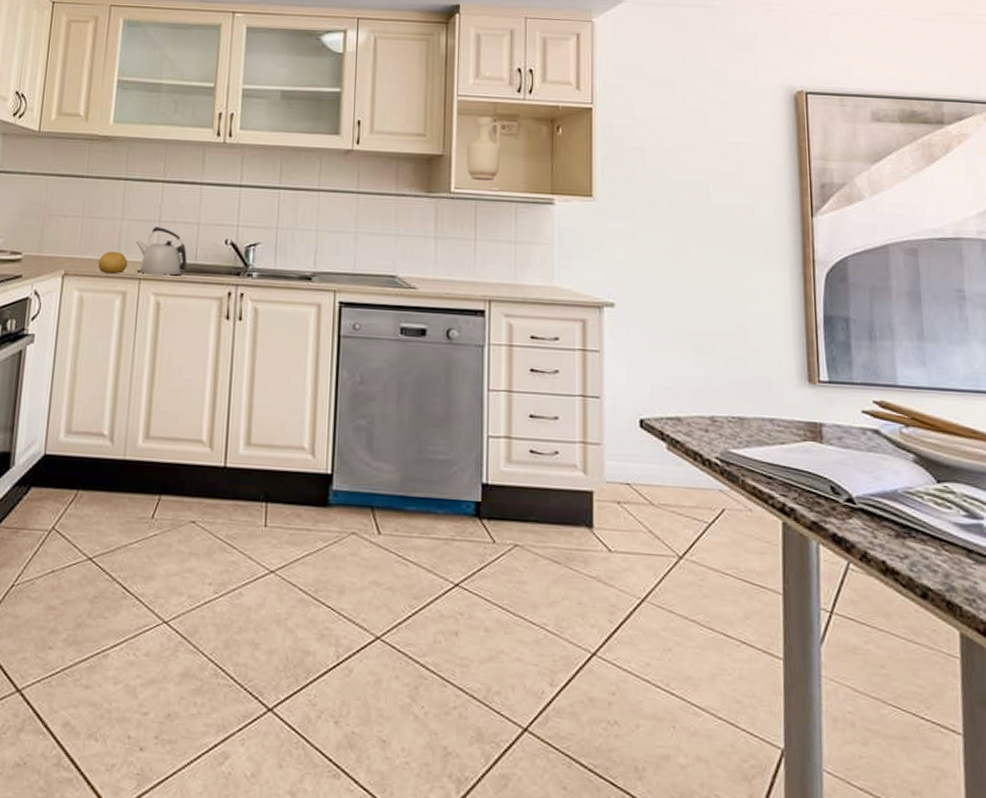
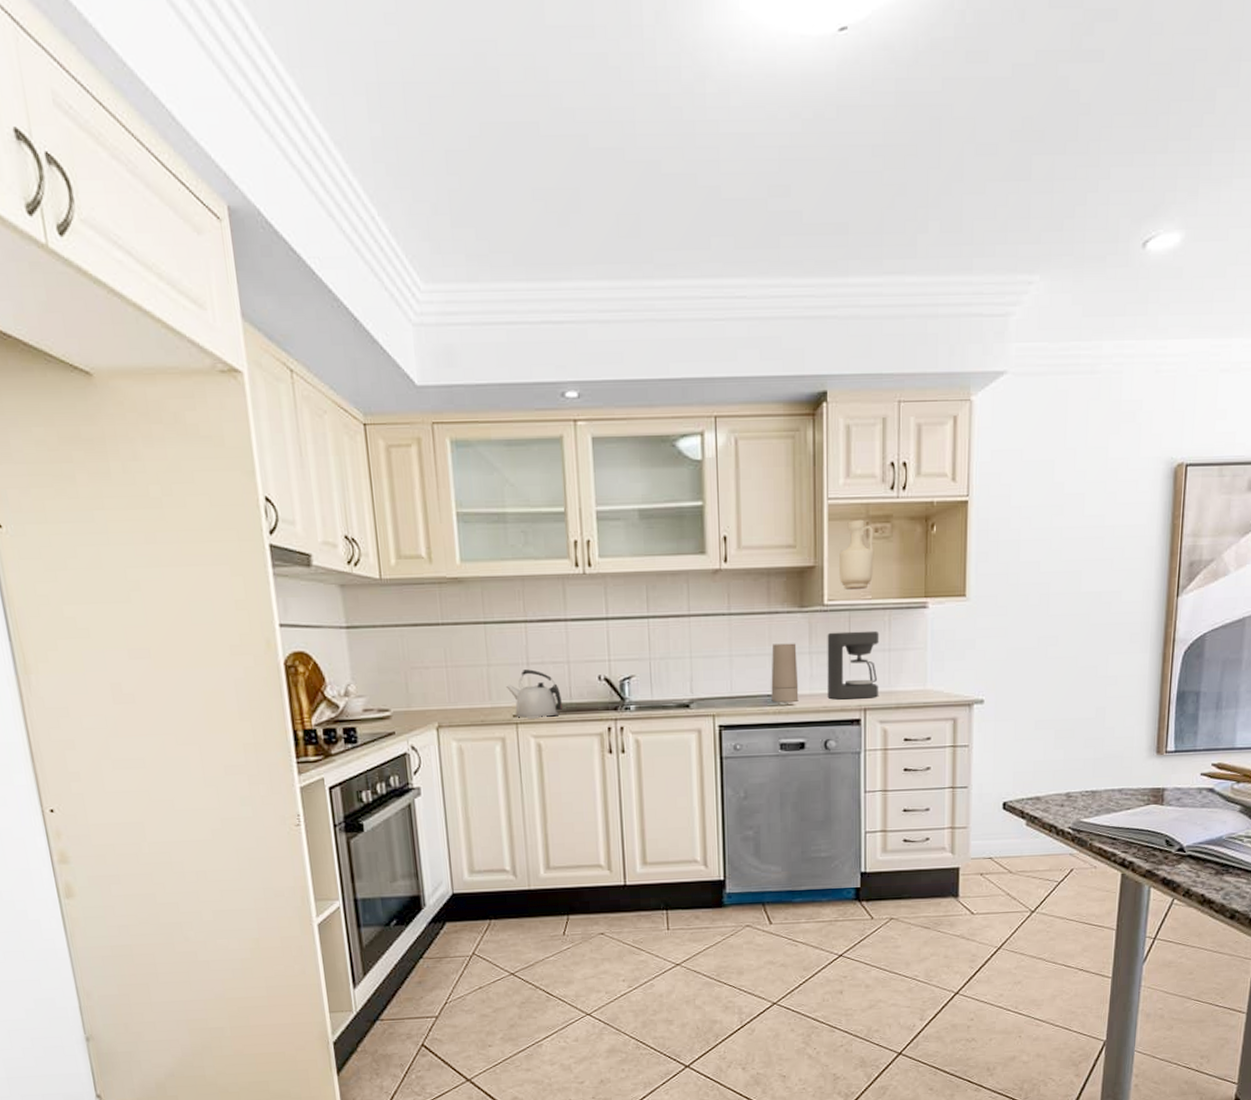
fruit: present [97,251,128,275] -> none [470,698,502,722]
canister: none [394,225,423,286] -> present [771,643,799,703]
coffee maker: none [451,219,506,290] -> present [827,630,879,700]

